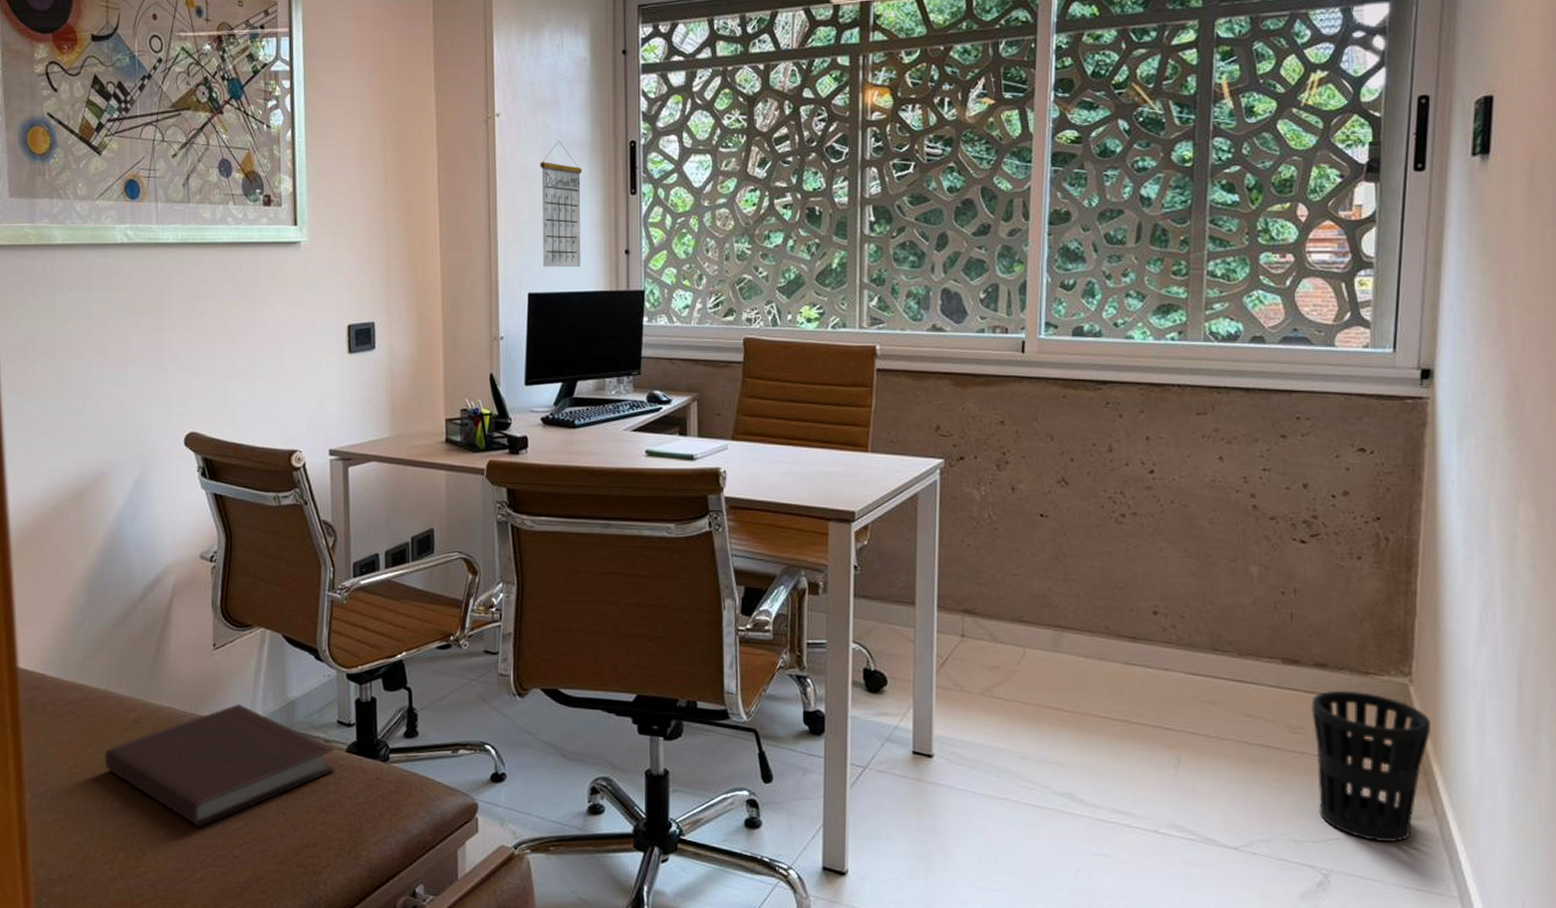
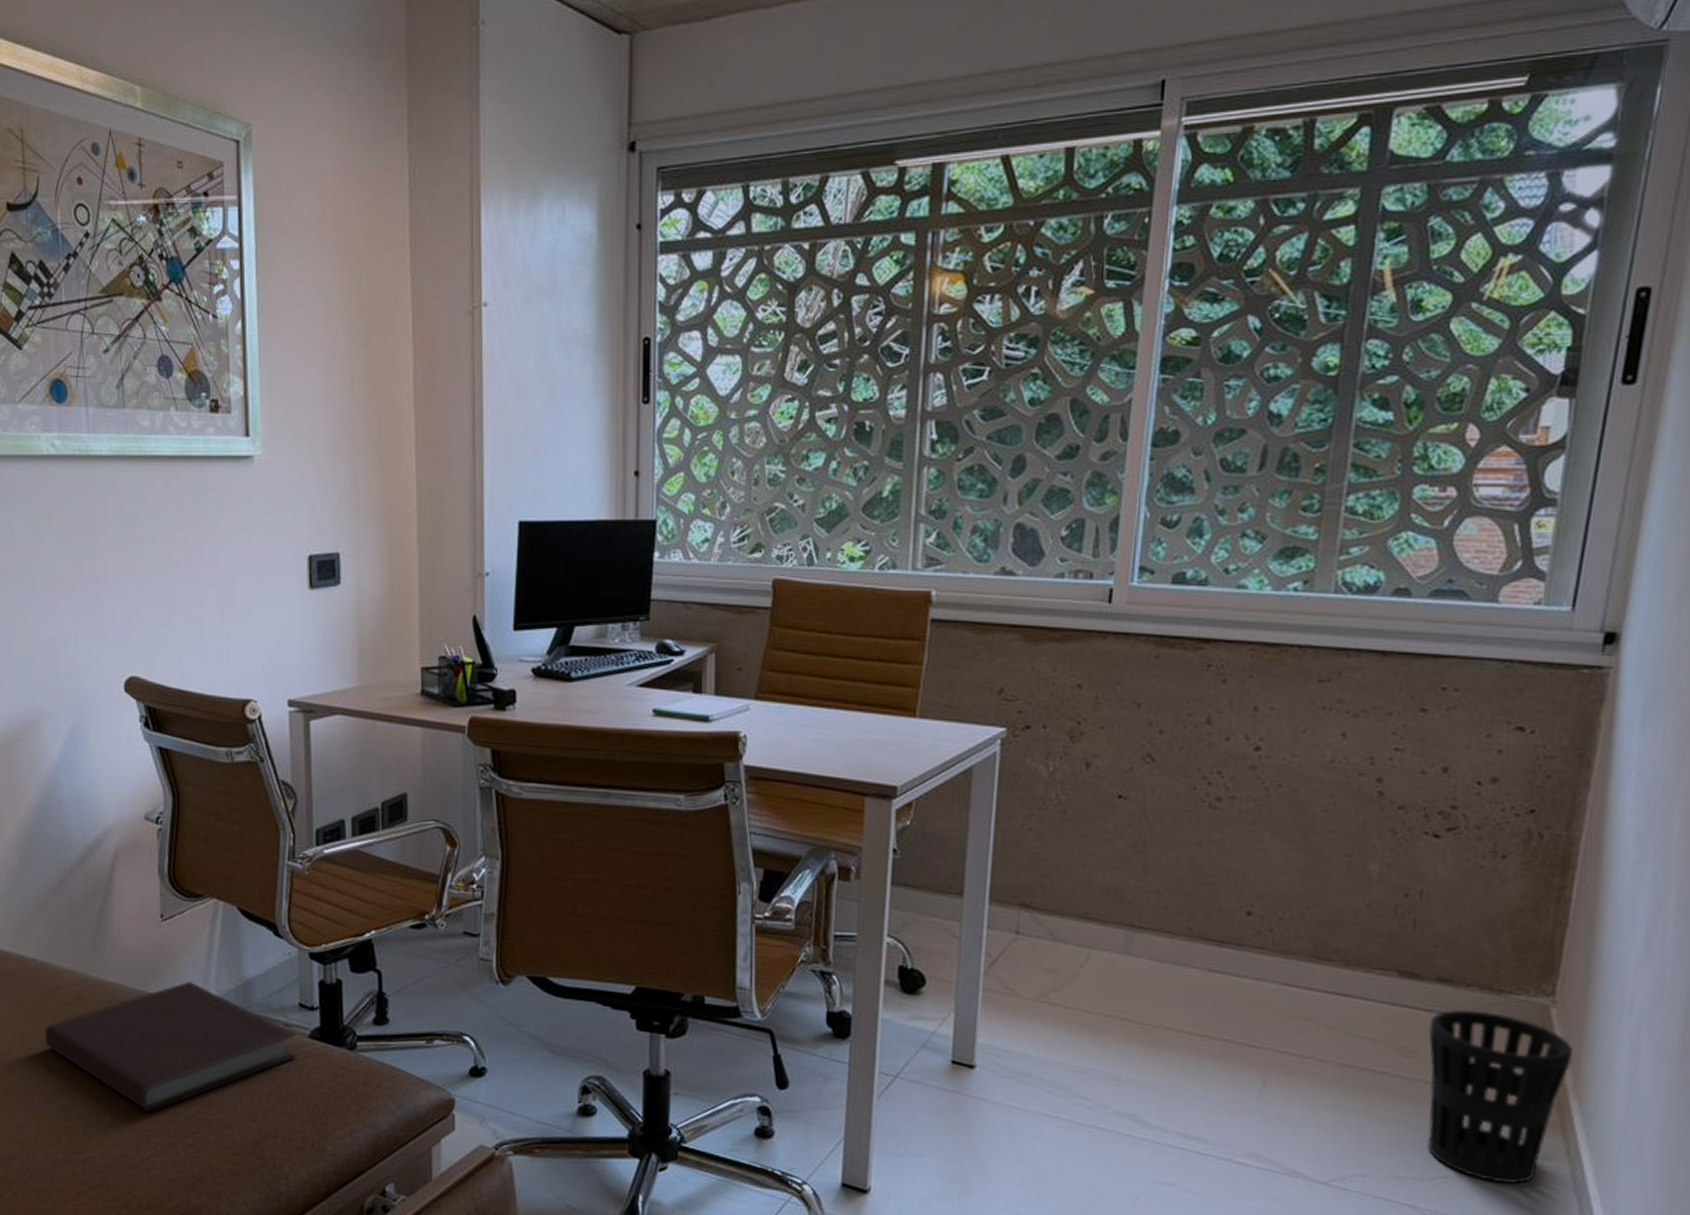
calendar: present [540,141,582,267] -> none [535,338,585,490]

